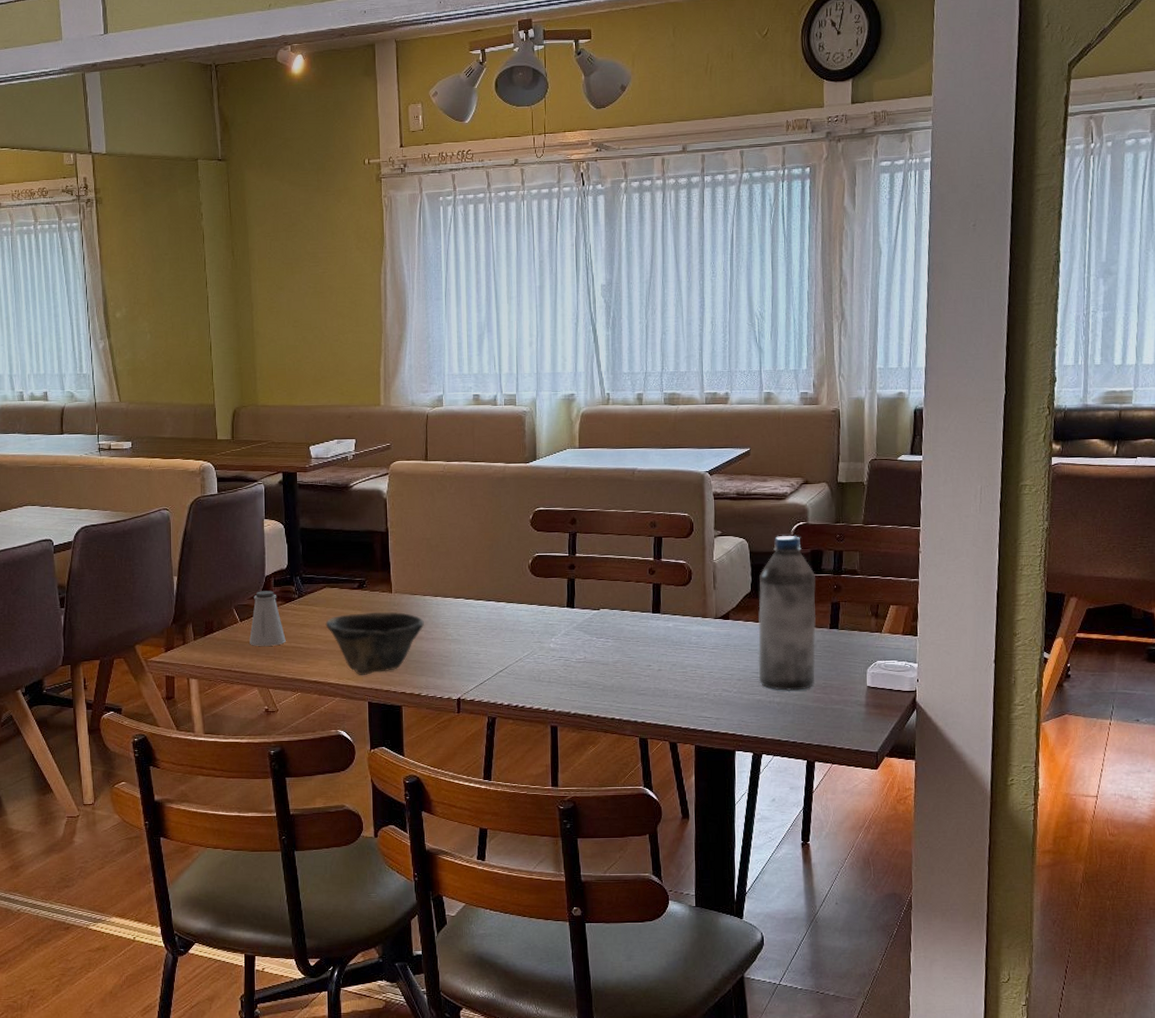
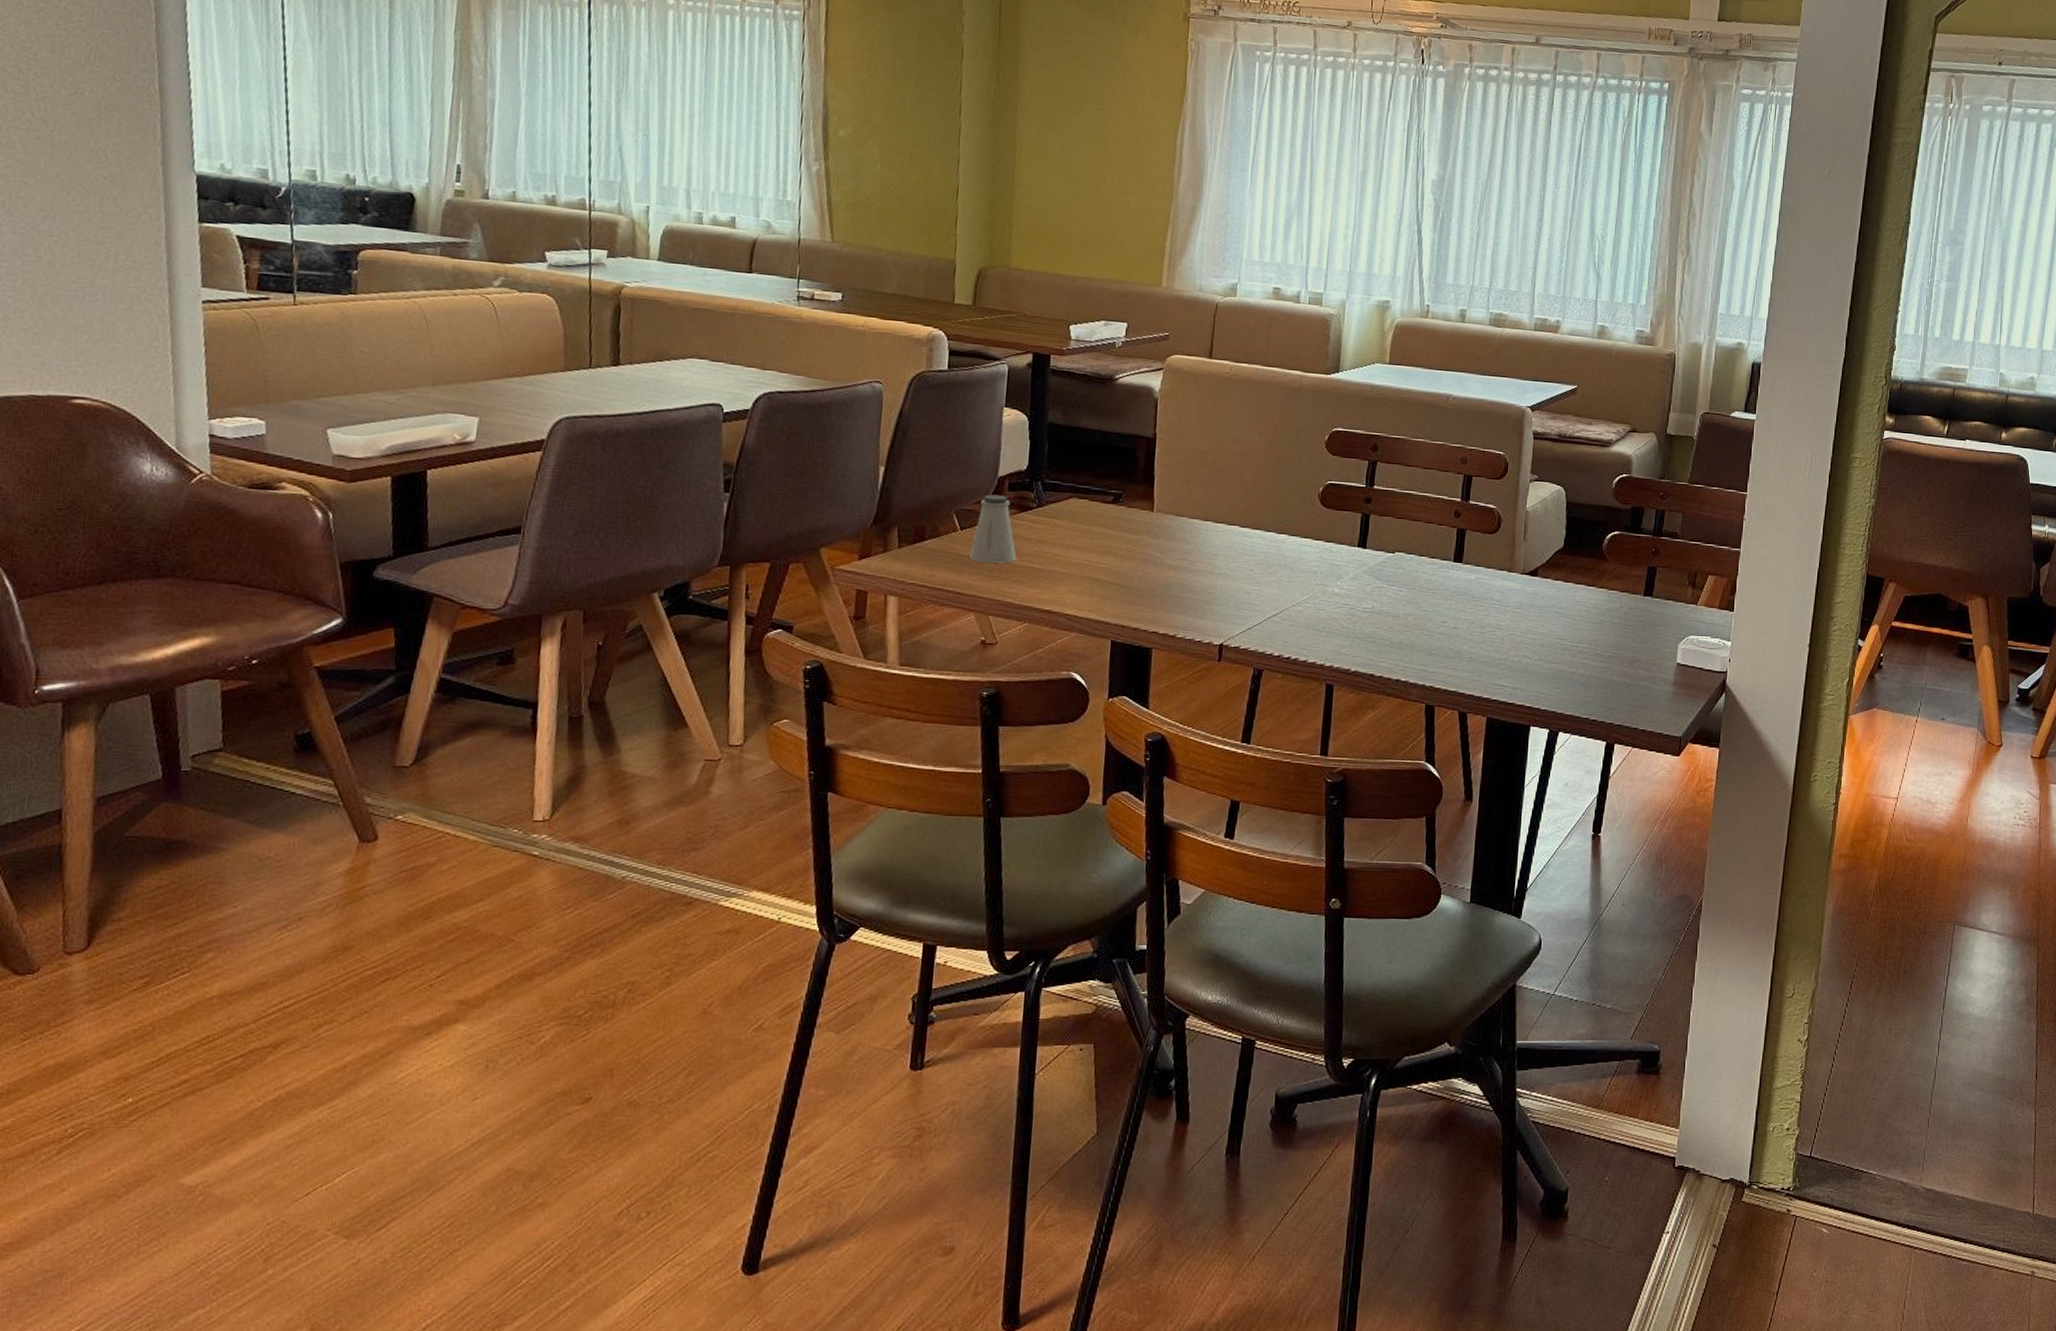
bowl: present [325,612,424,675] -> none [1068,532,1189,608]
water bottle: present [758,535,817,691] -> none [1563,487,1635,663]

